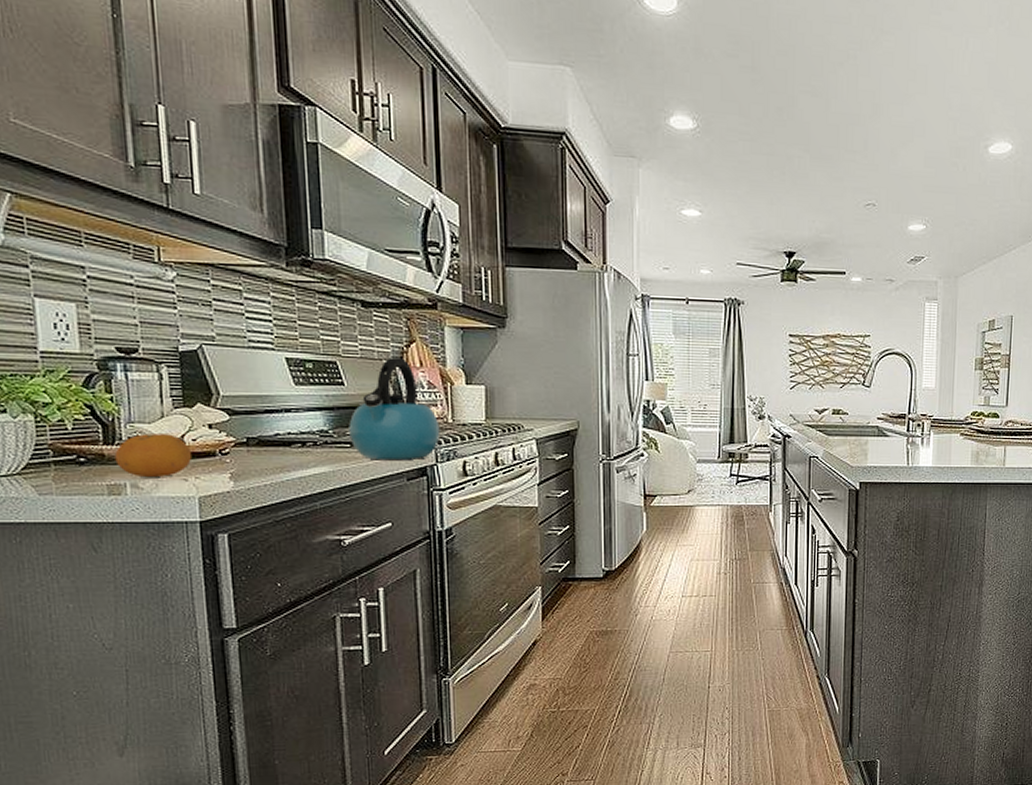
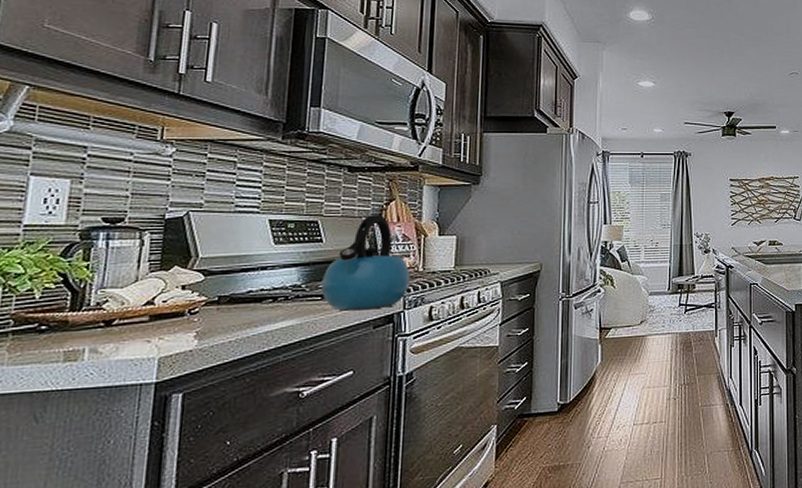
fruit: present [114,434,193,478] -> none [78,297,160,342]

